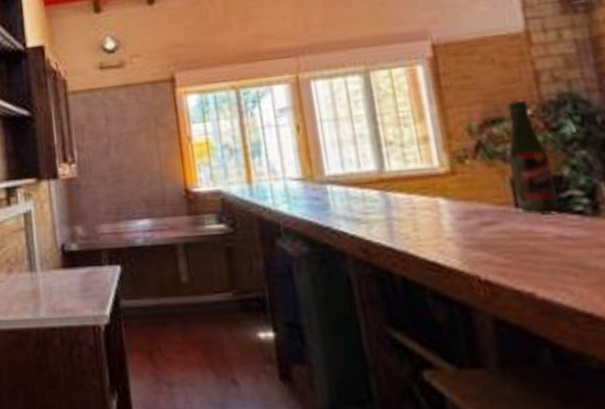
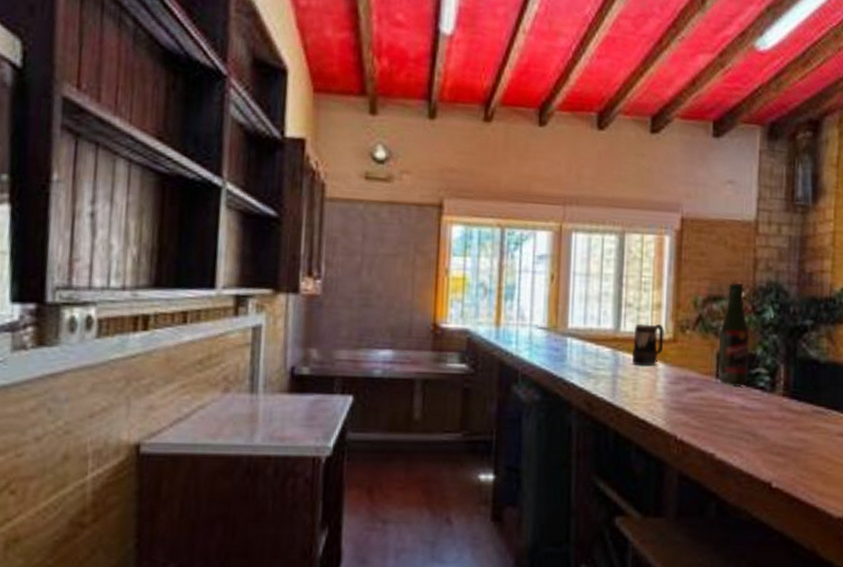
beer mug: none [401,158,441,205] -> present [631,324,664,367]

